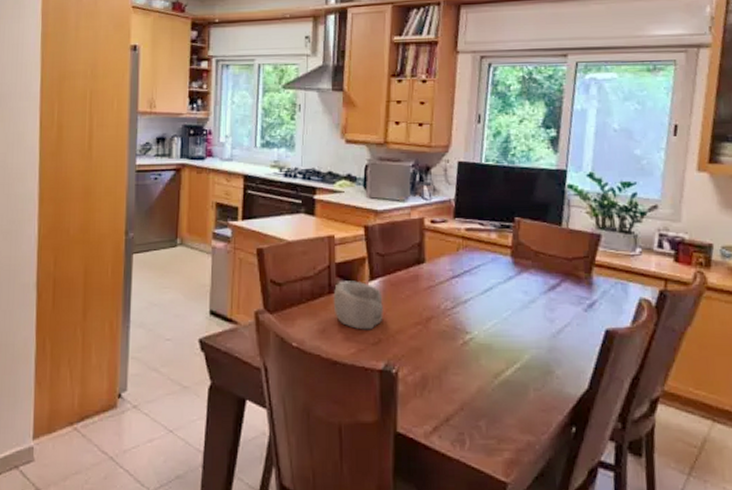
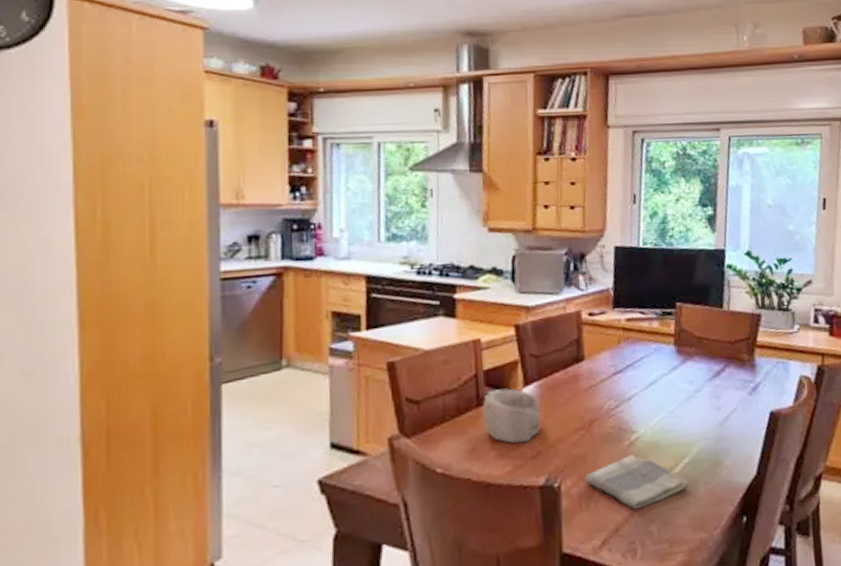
dish towel: none [420,352,520,404] -> present [585,453,690,510]

